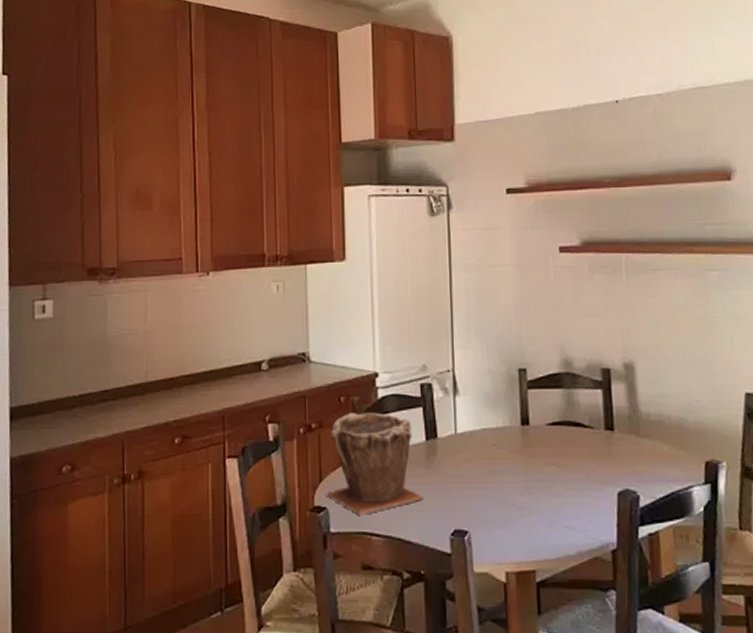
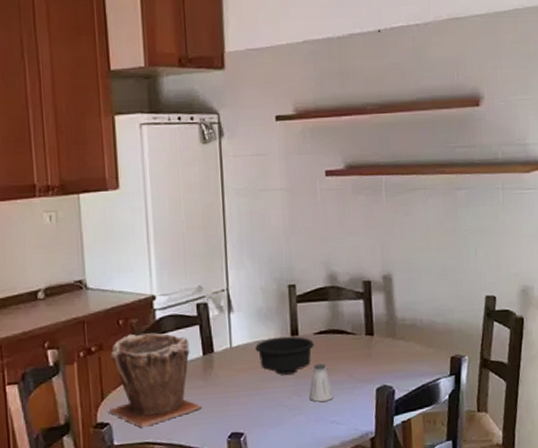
bowl: none [482,425,547,469] -> present [255,336,314,375]
saltshaker: none [541,459,569,502] -> present [309,363,334,402]

